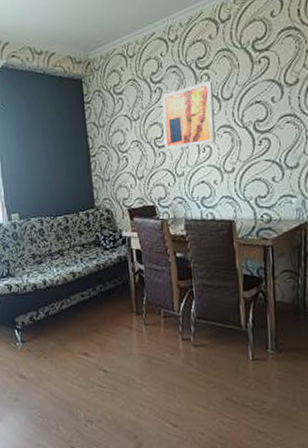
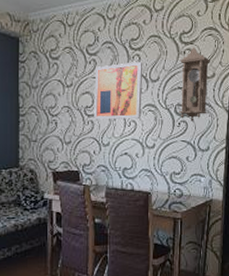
pendulum clock: none [255,53,293,138] -> present [179,47,210,122]

